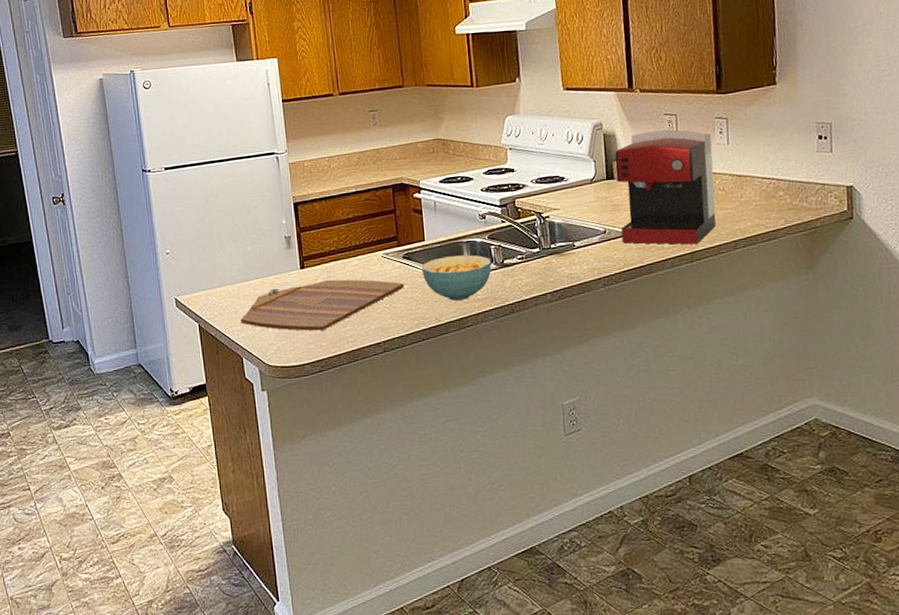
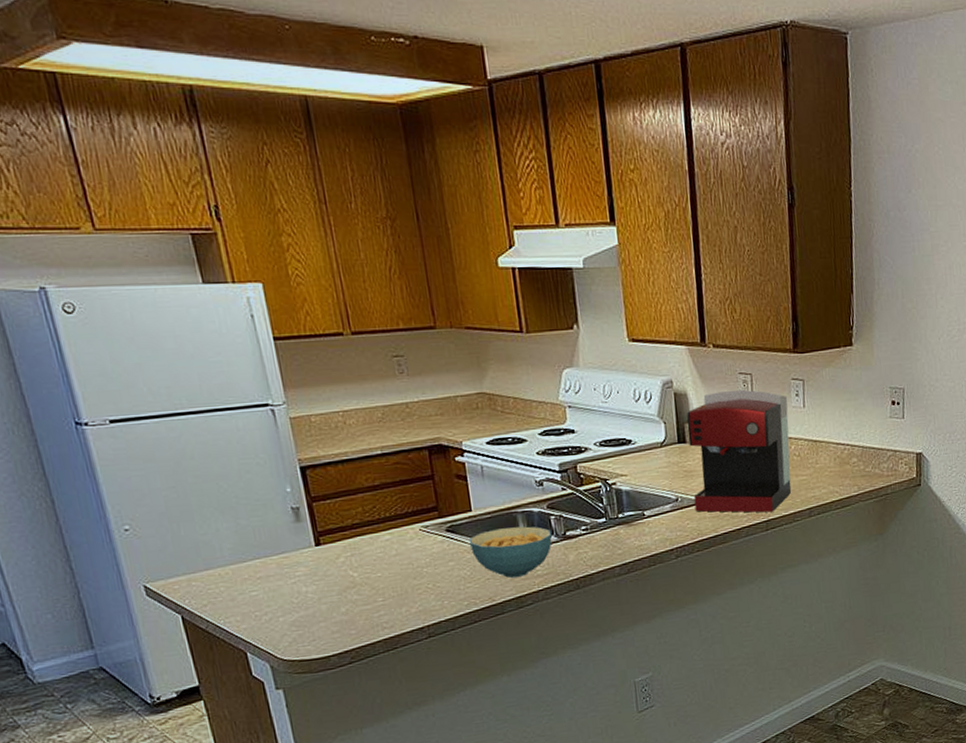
cutting board: present [240,279,404,331] -> none [239,556,449,619]

